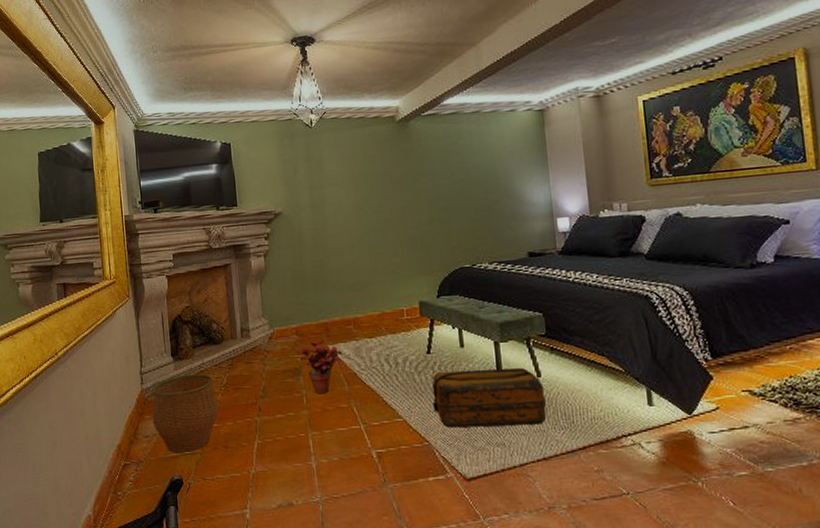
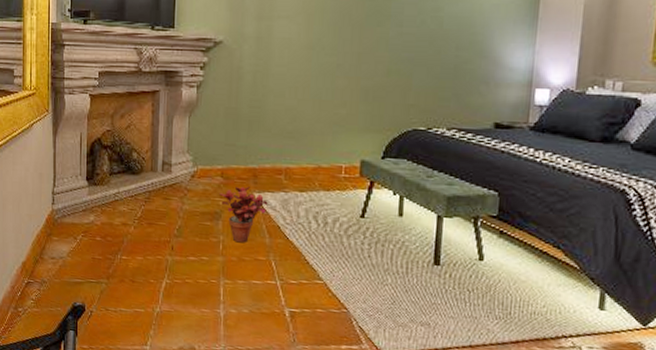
basket: present [152,373,218,453] -> none [60,201,129,280]
suitcase: present [432,367,547,428] -> none [358,238,485,310]

